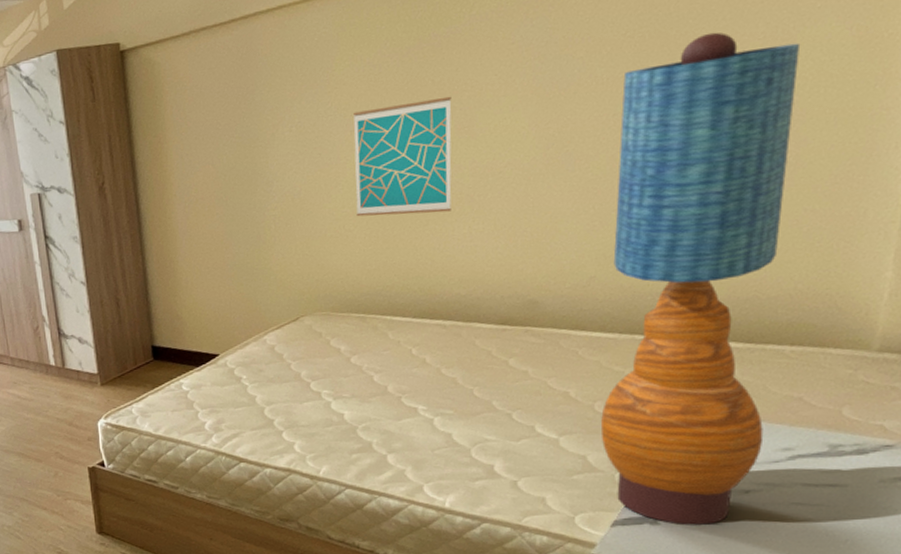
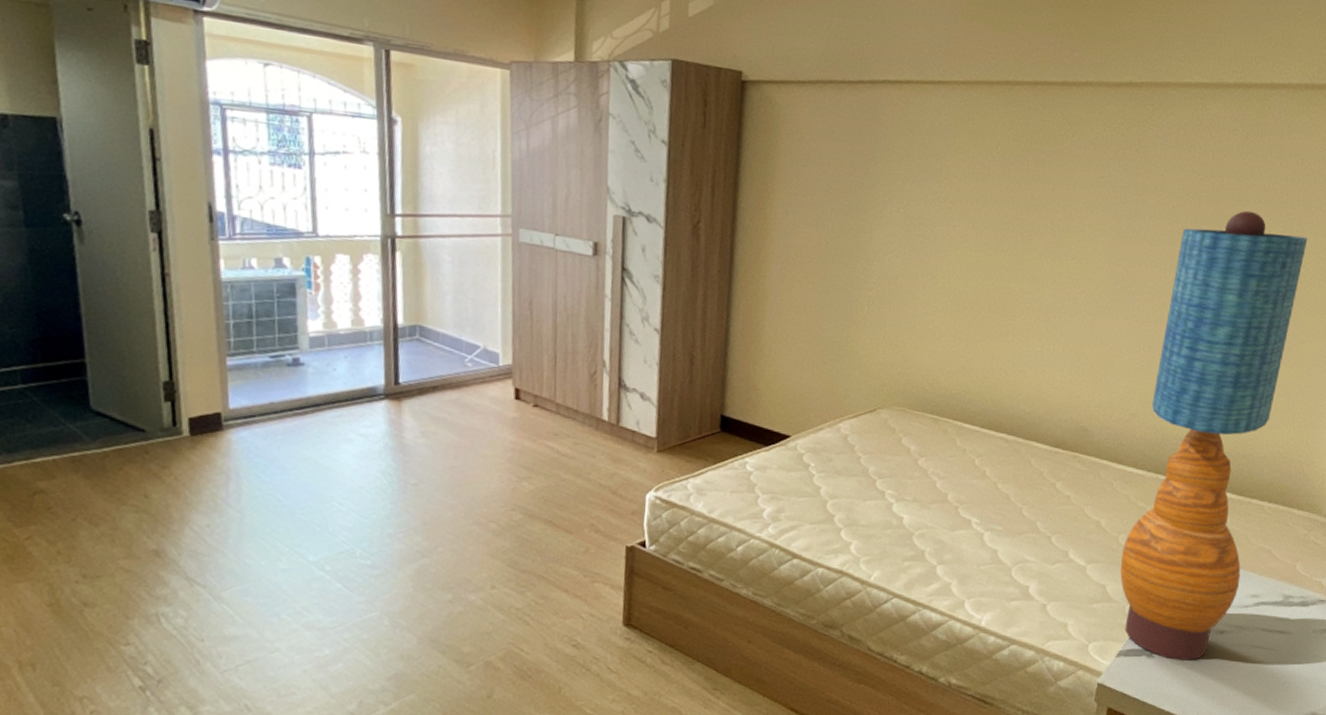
wall art: present [353,96,452,217] -> none [946,207,1045,327]

